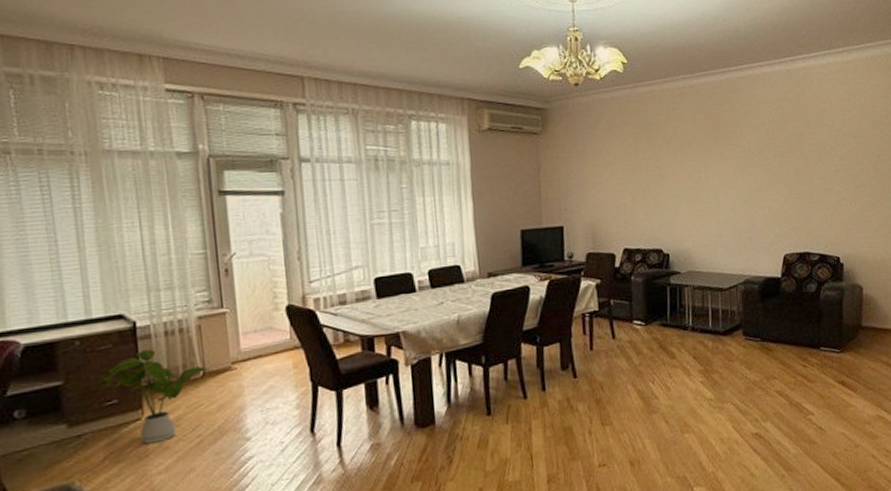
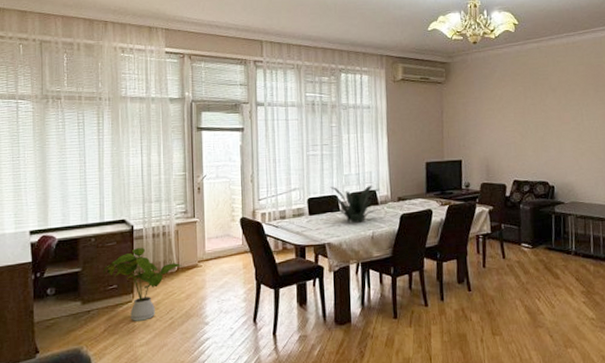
plant: none [403,258,465,306] -> present [330,184,380,223]

